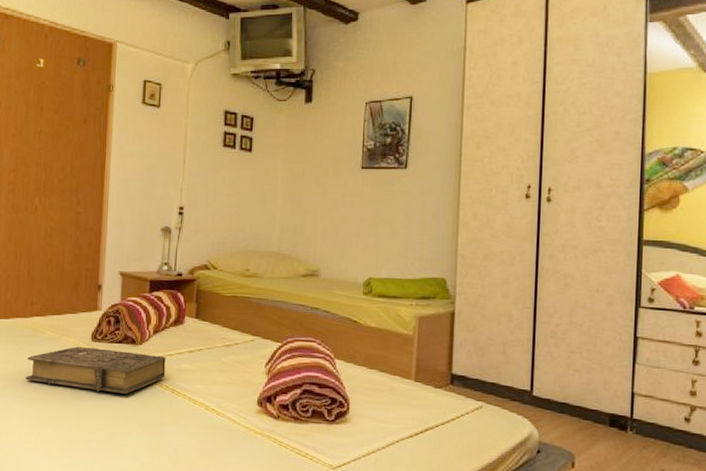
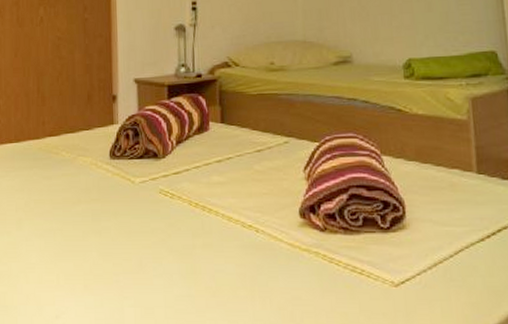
book: present [25,347,166,394] -> none [42,166,194,216]

